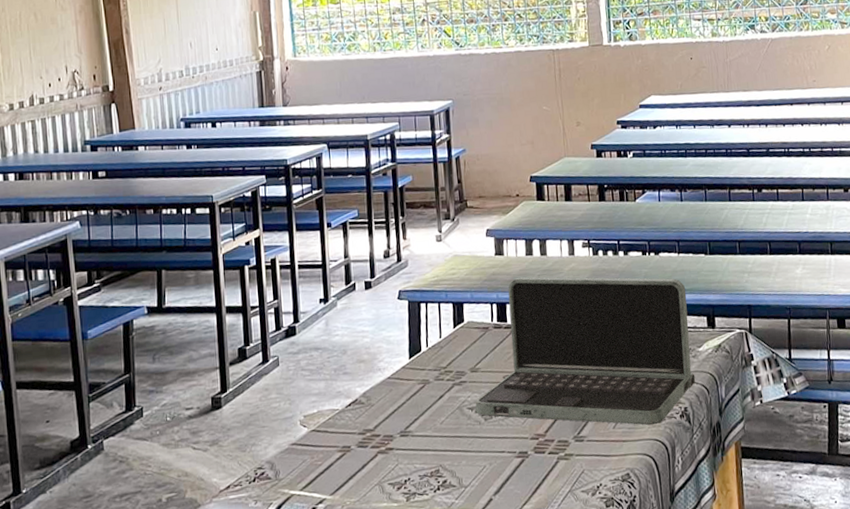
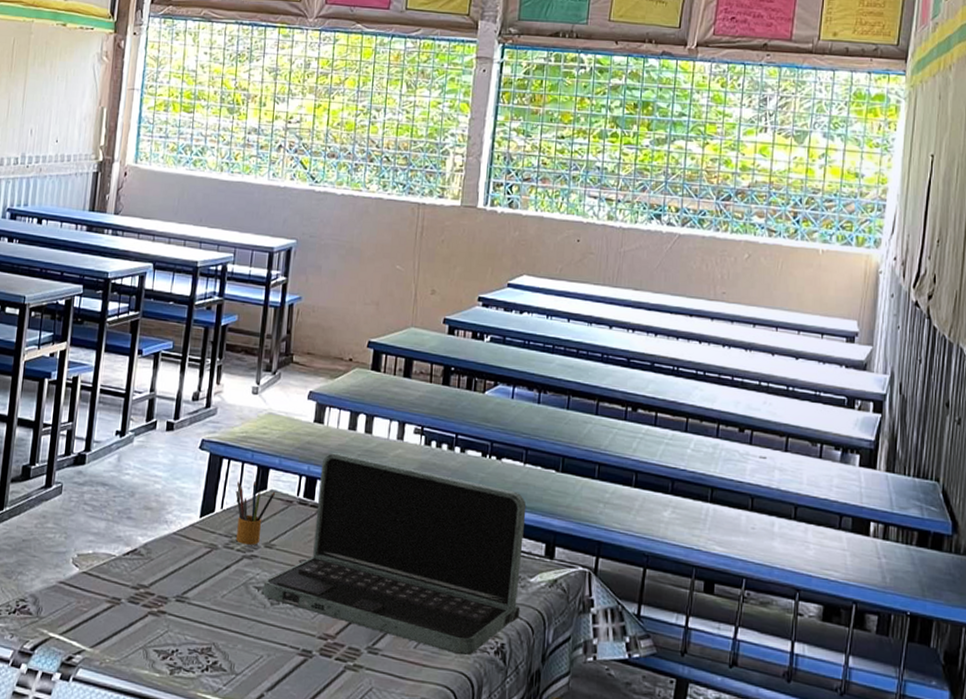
pencil box: none [437,316,473,374] -> present [235,480,276,545]

